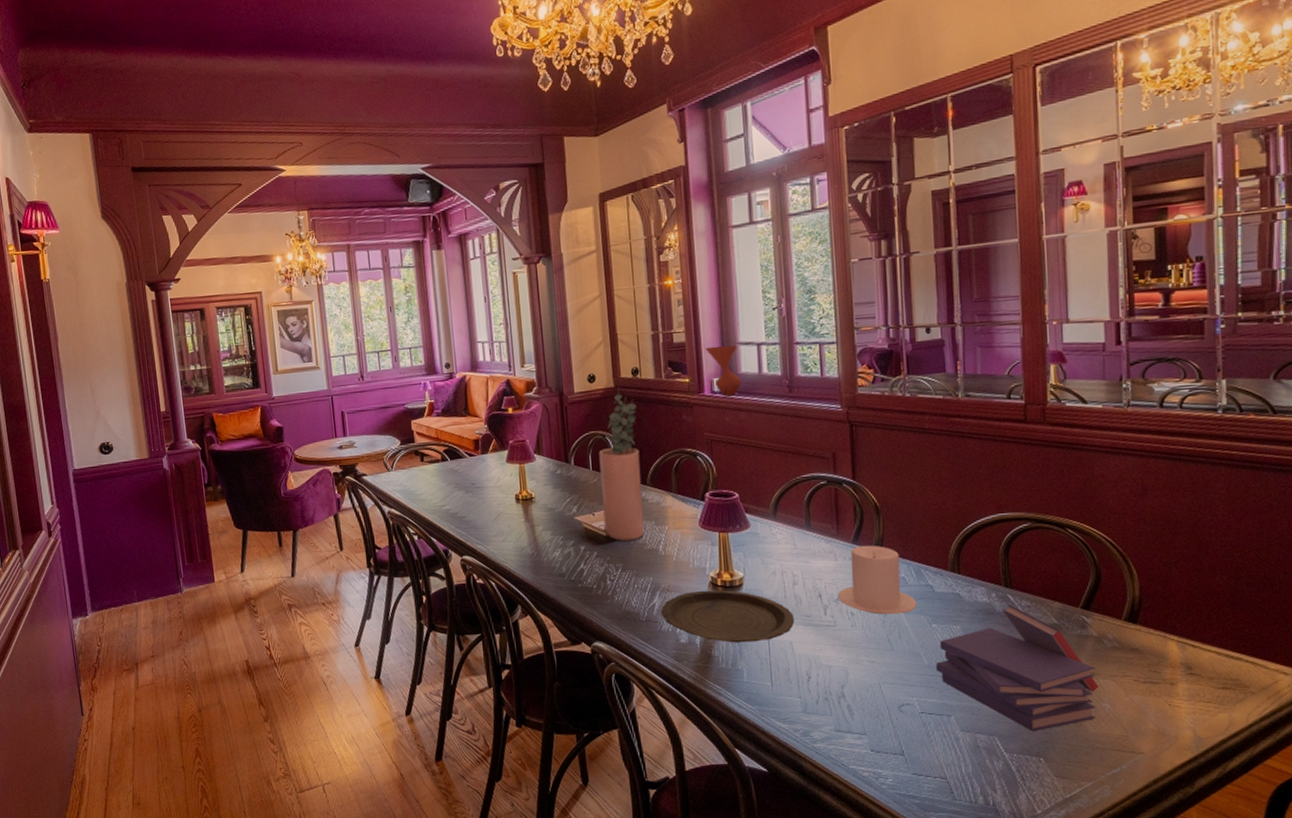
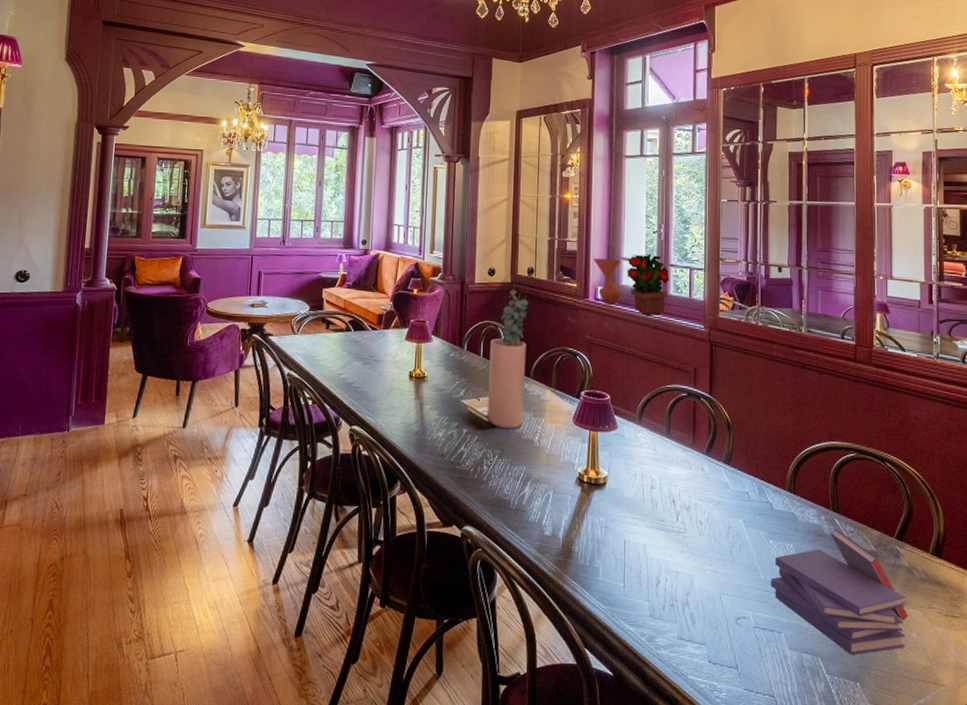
plate: present [661,590,795,643] -> none [530,485,650,541]
potted plant: none [745,334,795,403] -> present [627,254,669,316]
candle: present [837,545,917,615] -> none [688,457,757,527]

